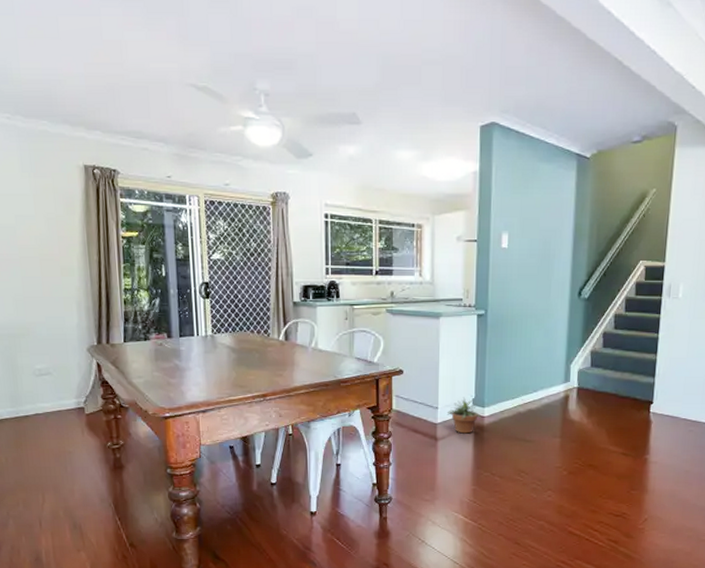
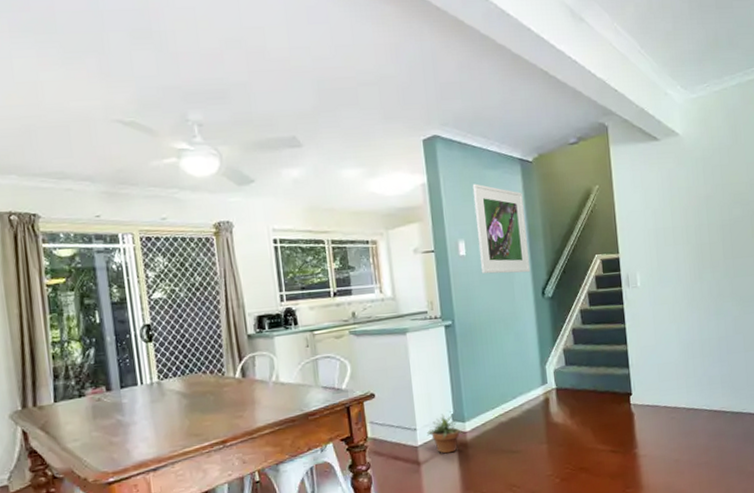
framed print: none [521,176,574,272] -> present [472,183,531,274]

